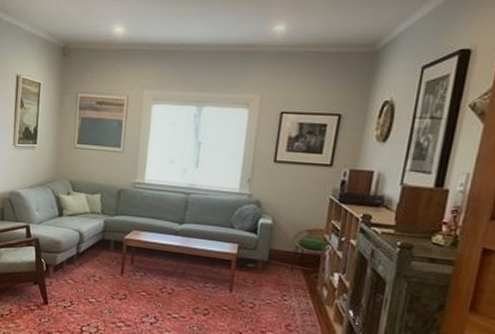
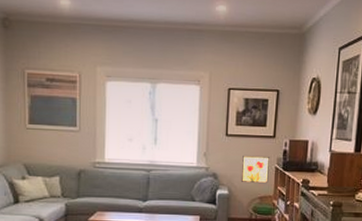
wall art: none [287,183,324,216] -> present [240,155,269,184]

